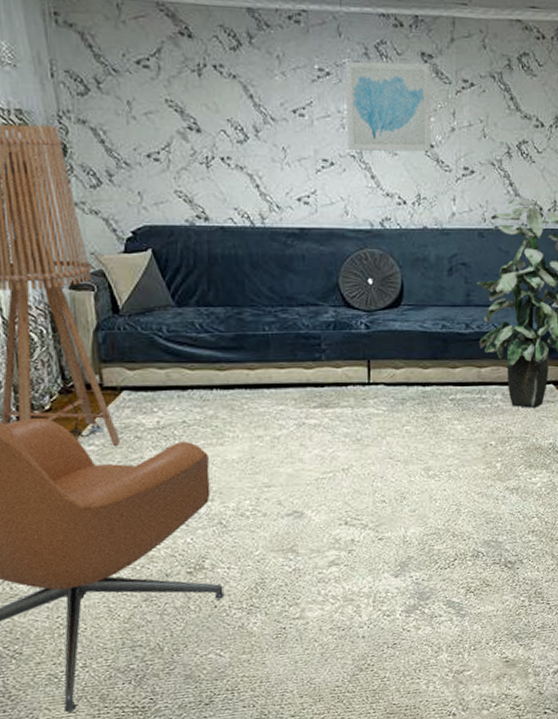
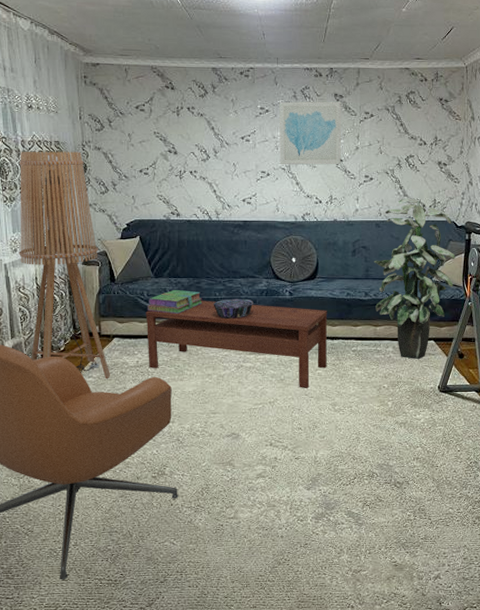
coffee table: none [166,337,417,450] -> present [145,300,328,388]
stack of books: none [169,322,247,356] -> present [148,289,203,314]
decorative bowl: none [261,334,317,361] -> present [213,299,254,319]

